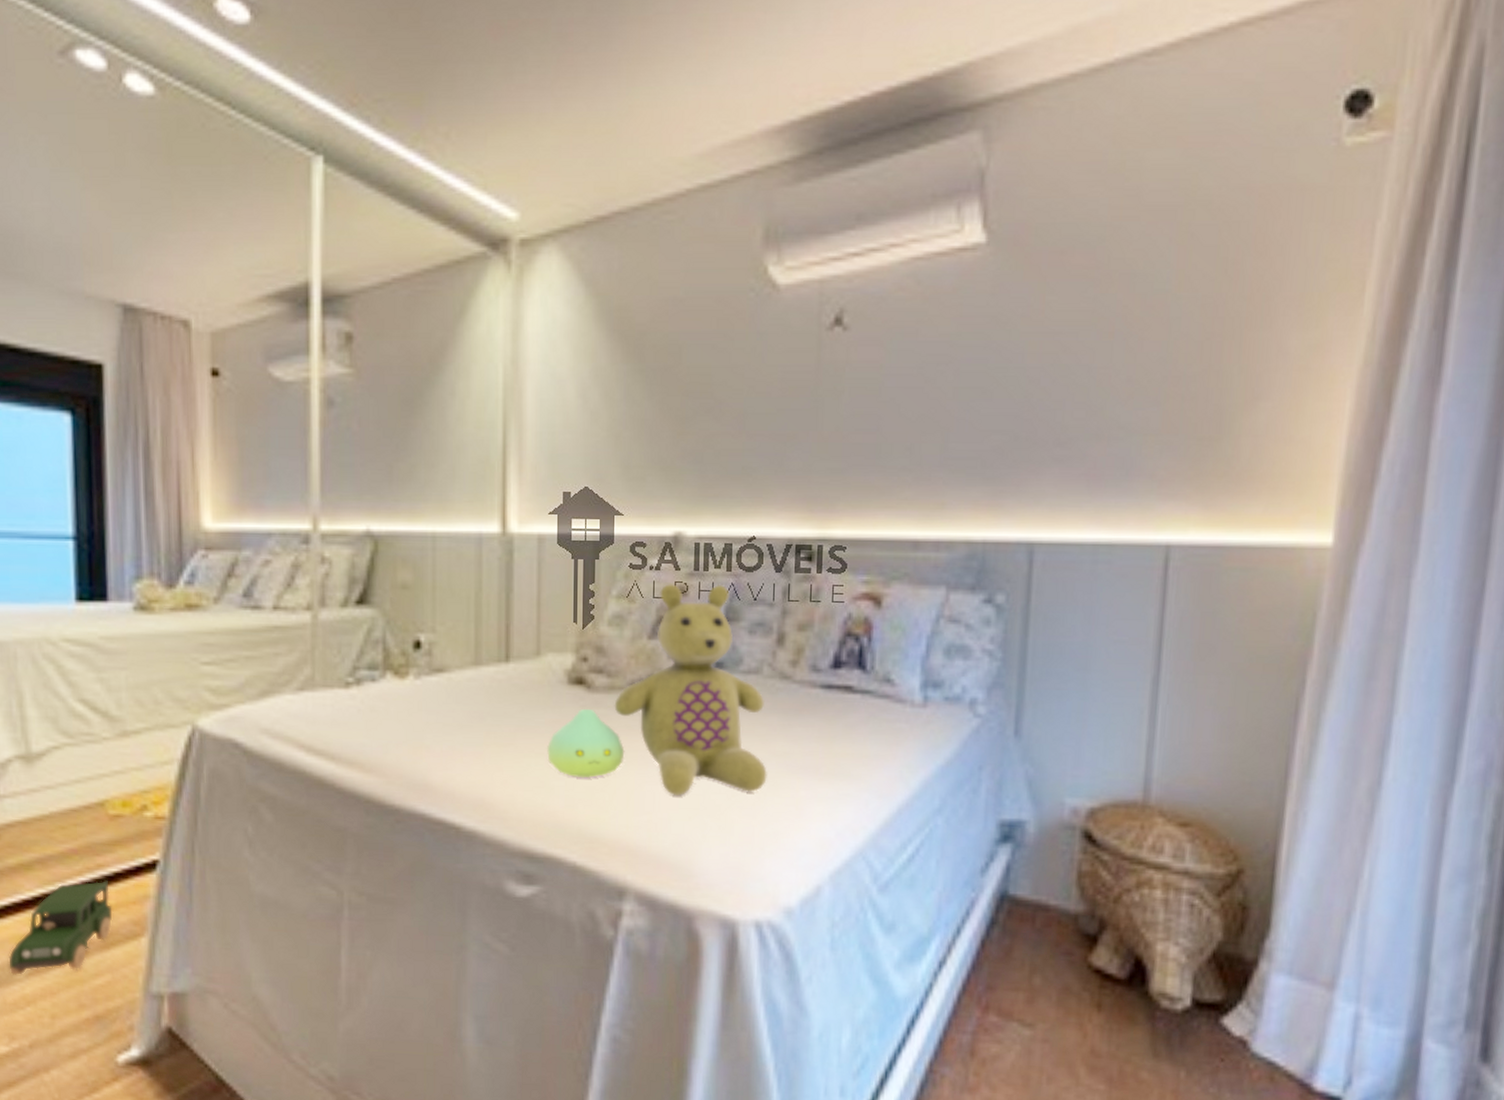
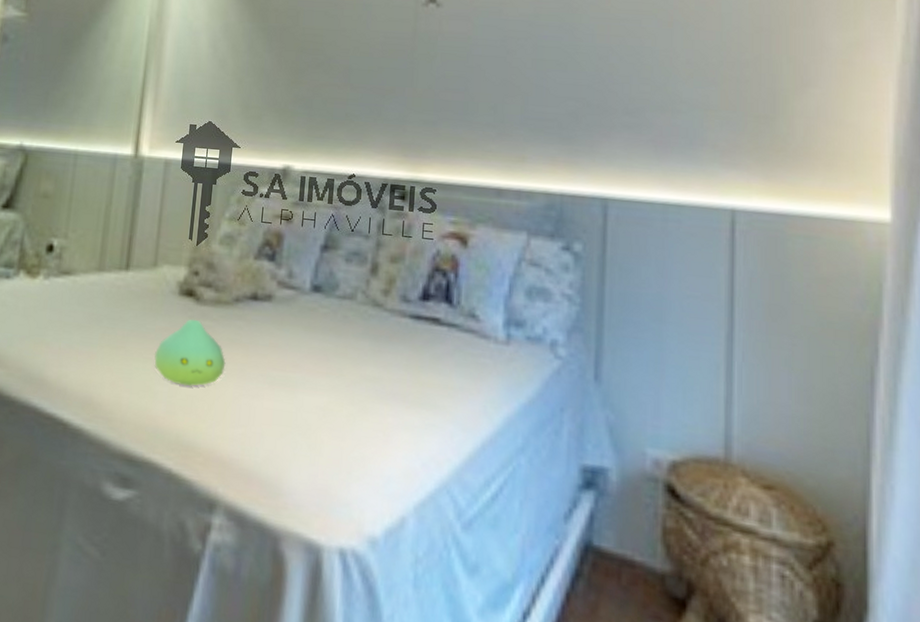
stuffed bear: present [614,583,767,796] -> none [219,210,358,414]

